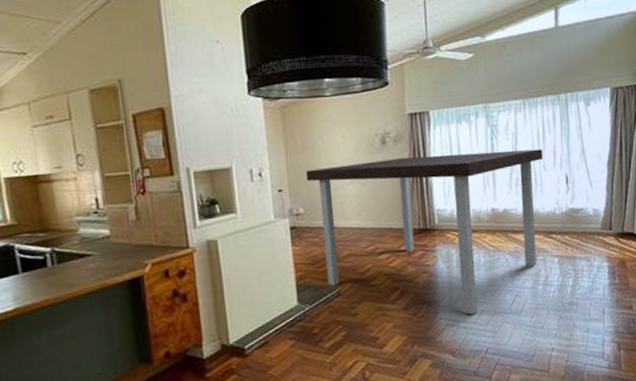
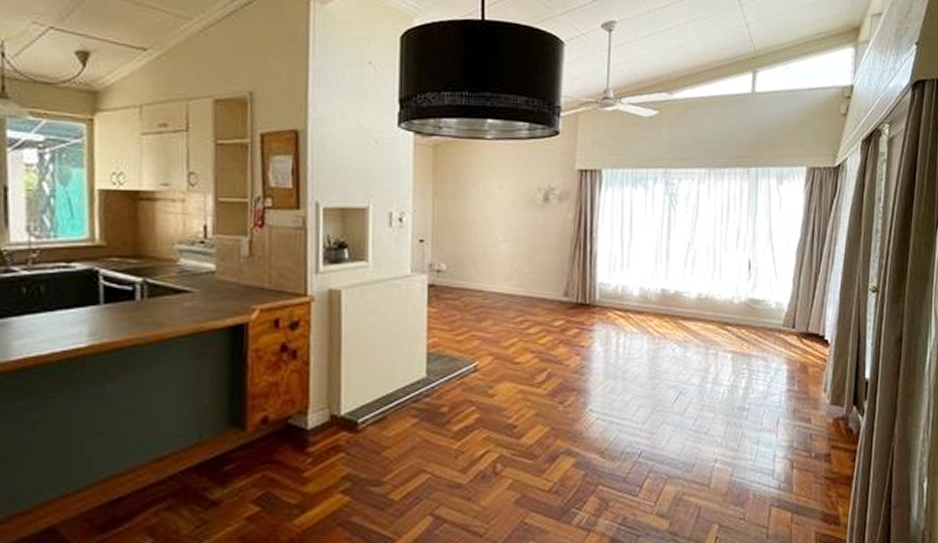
dining table: present [306,149,544,315] -> none [454,218,726,409]

